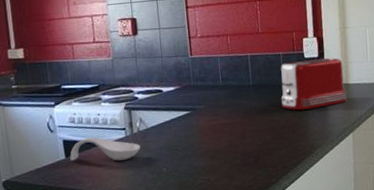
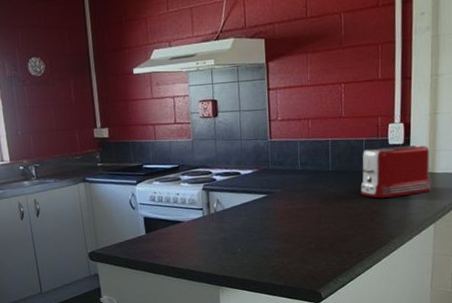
spoon rest: present [70,137,140,161] -> none [150,215,217,239]

